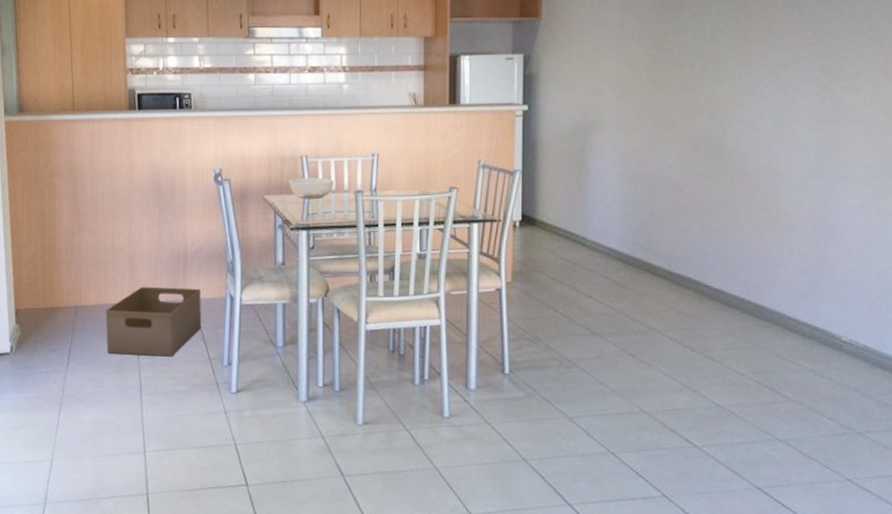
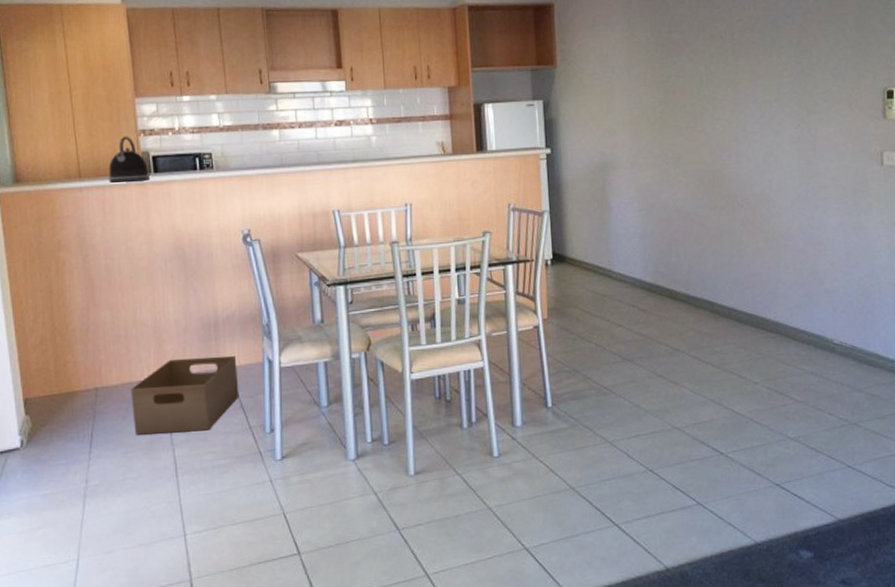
kettle: none [98,73,134,117] -> present [108,136,149,183]
bowl: present [288,178,334,200] -> none [321,231,369,254]

